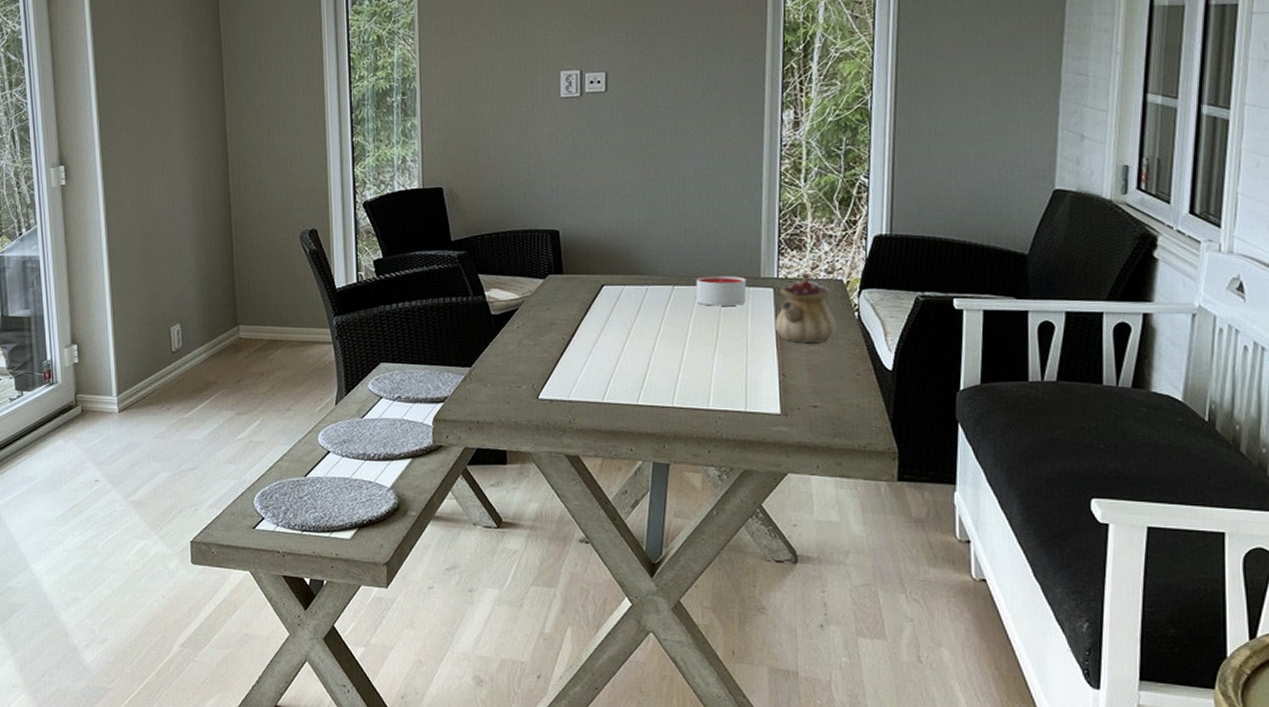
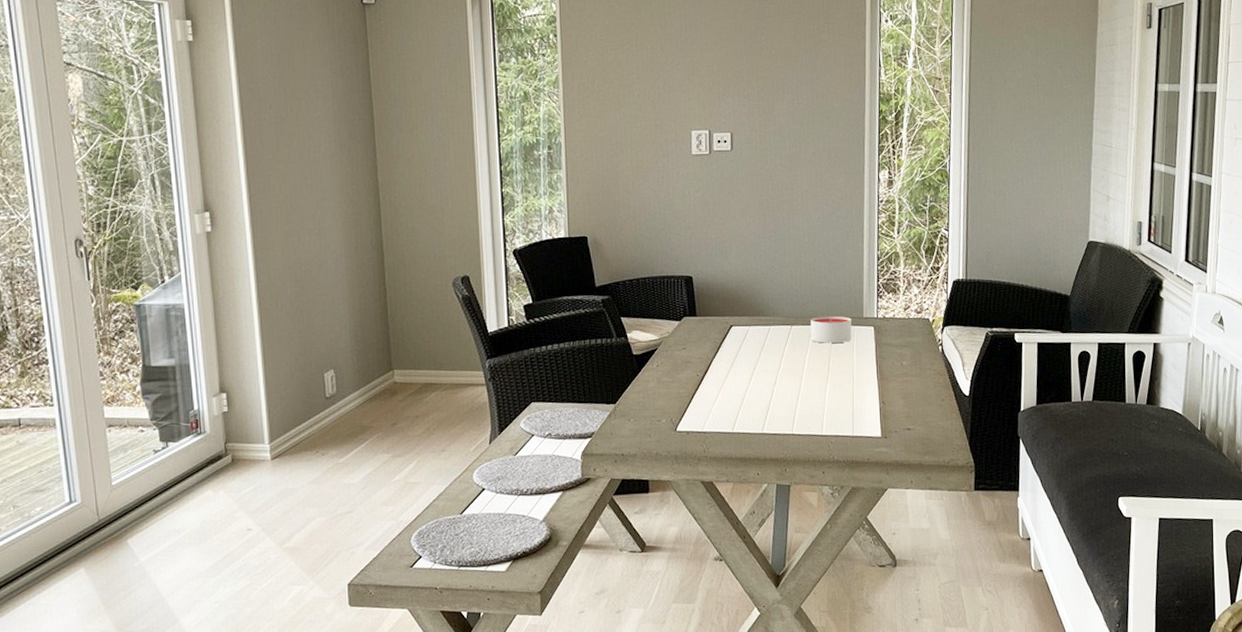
teapot: present [774,272,836,344] -> none [875,312,924,374]

